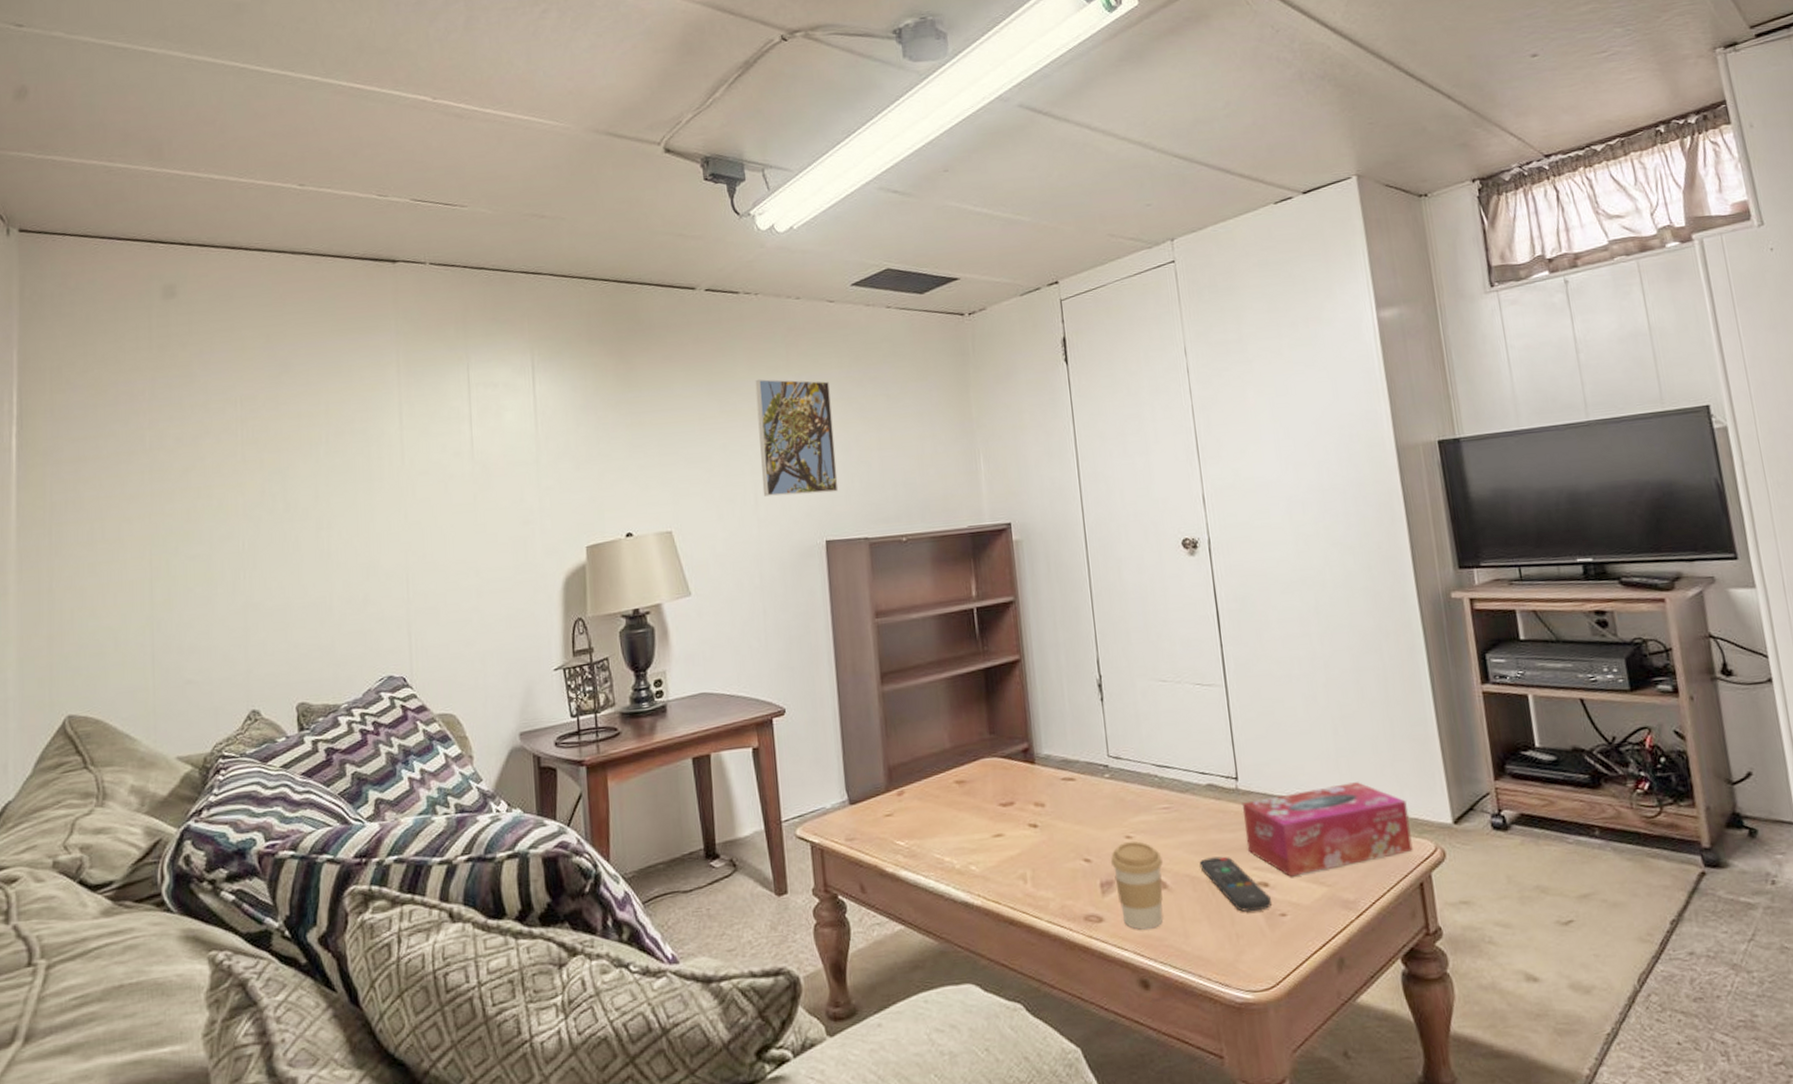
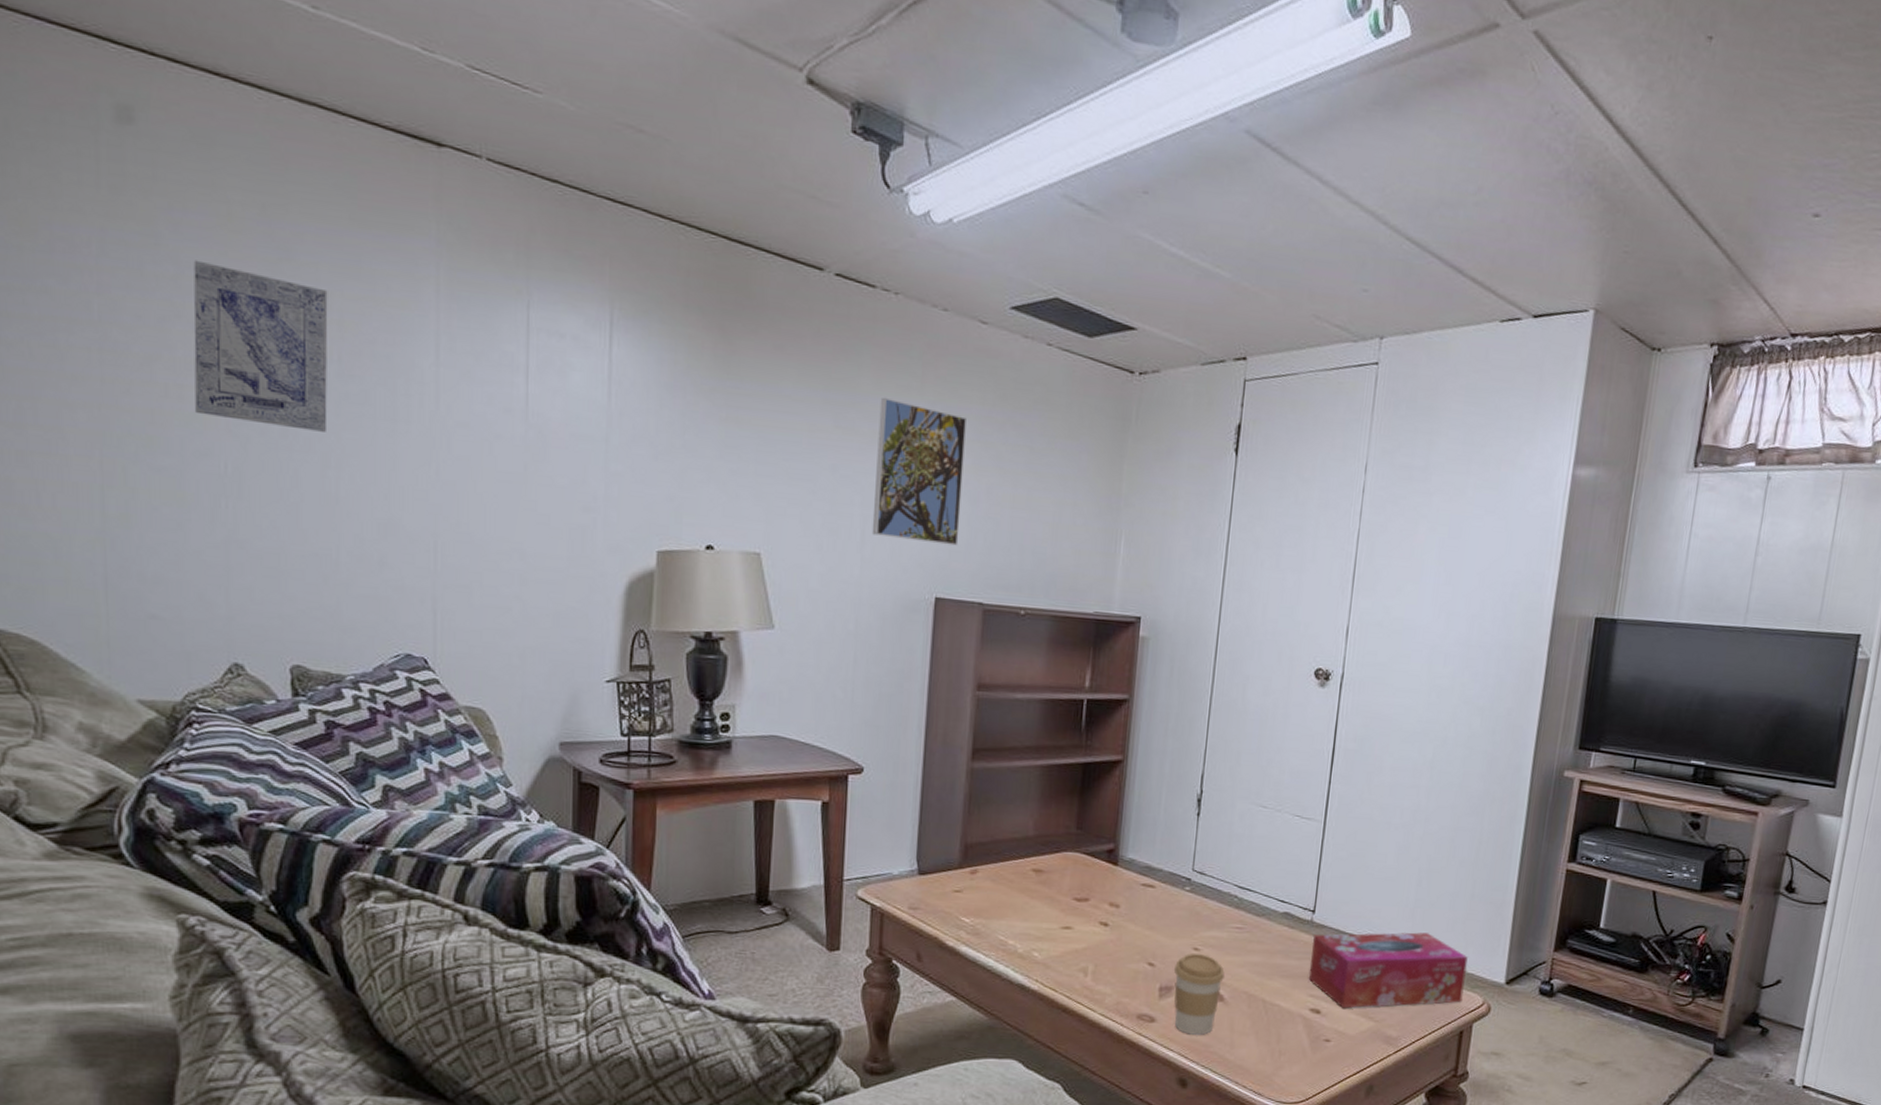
wall art: none [218,387,320,507] -> present [193,260,328,432]
remote control: present [1199,856,1271,912] -> none [1259,979,1319,1034]

